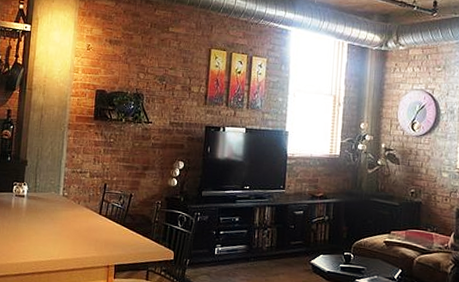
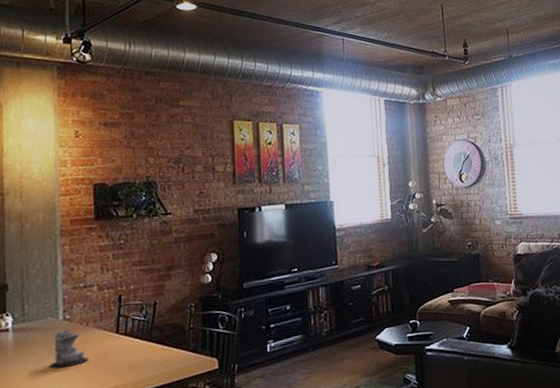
candle: none [49,203,77,234] -> present [50,328,88,368]

